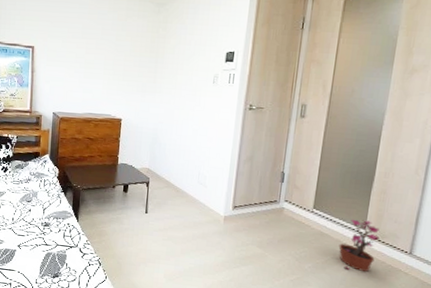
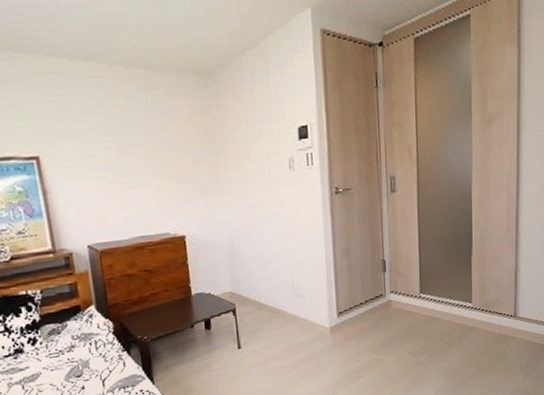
potted plant: present [338,219,380,272] -> none [450,292,486,350]

